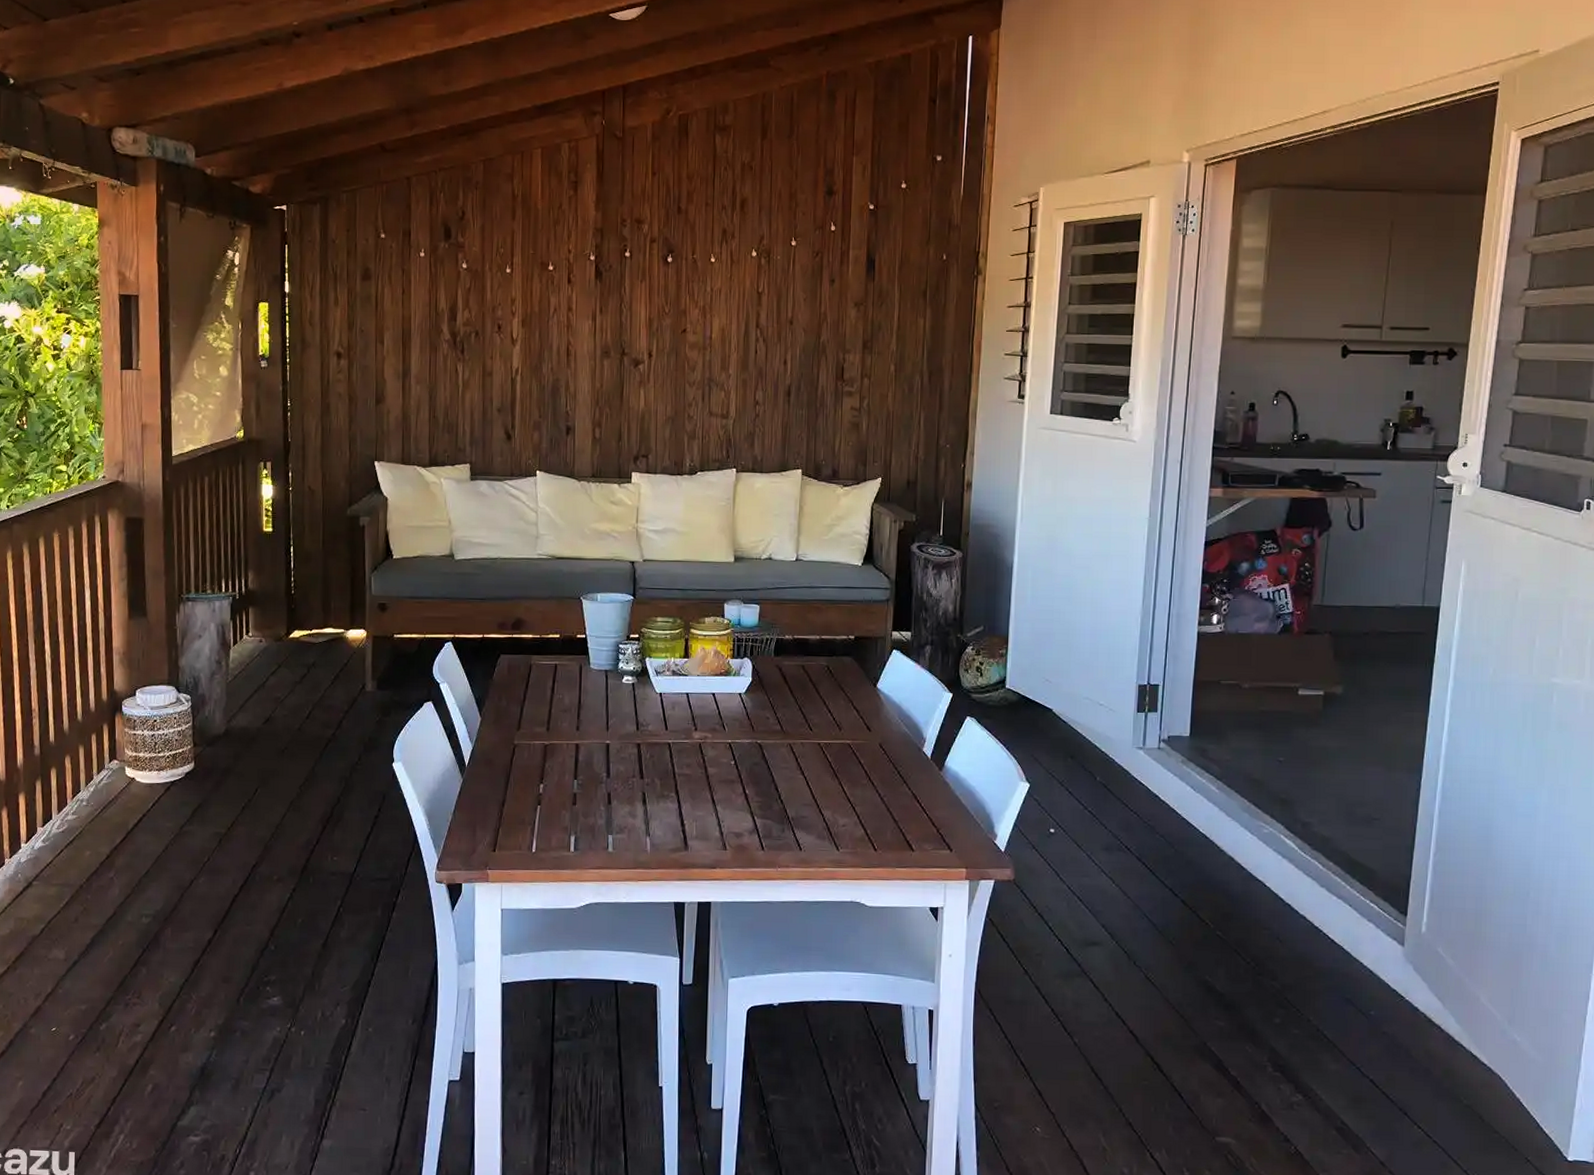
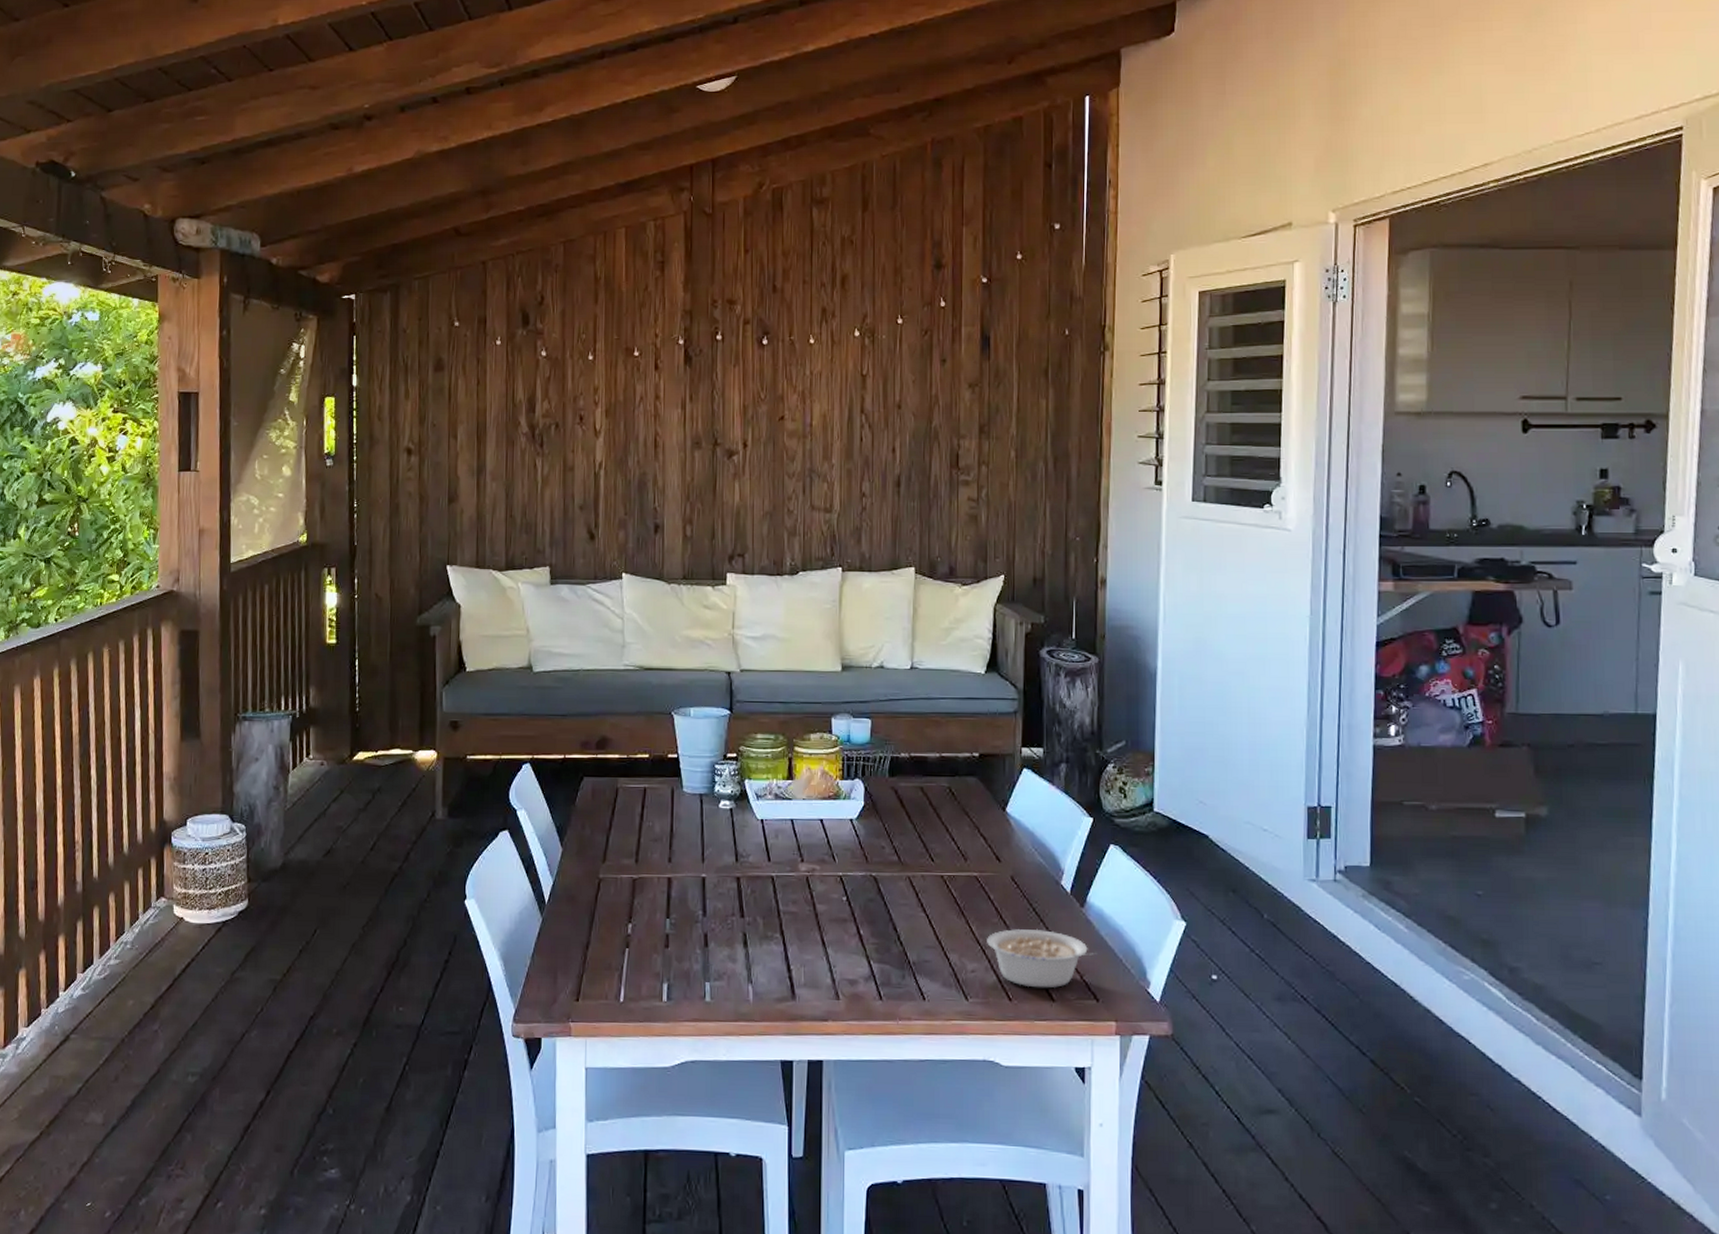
legume: none [857,789,952,841] -> present [987,929,1097,989]

